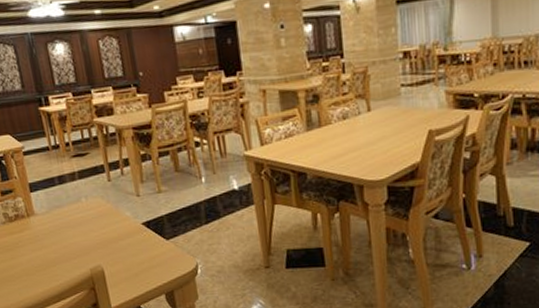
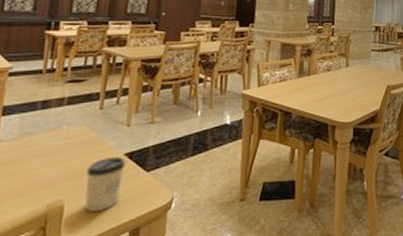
cup: none [113,226,148,277] -> present [84,157,126,213]

